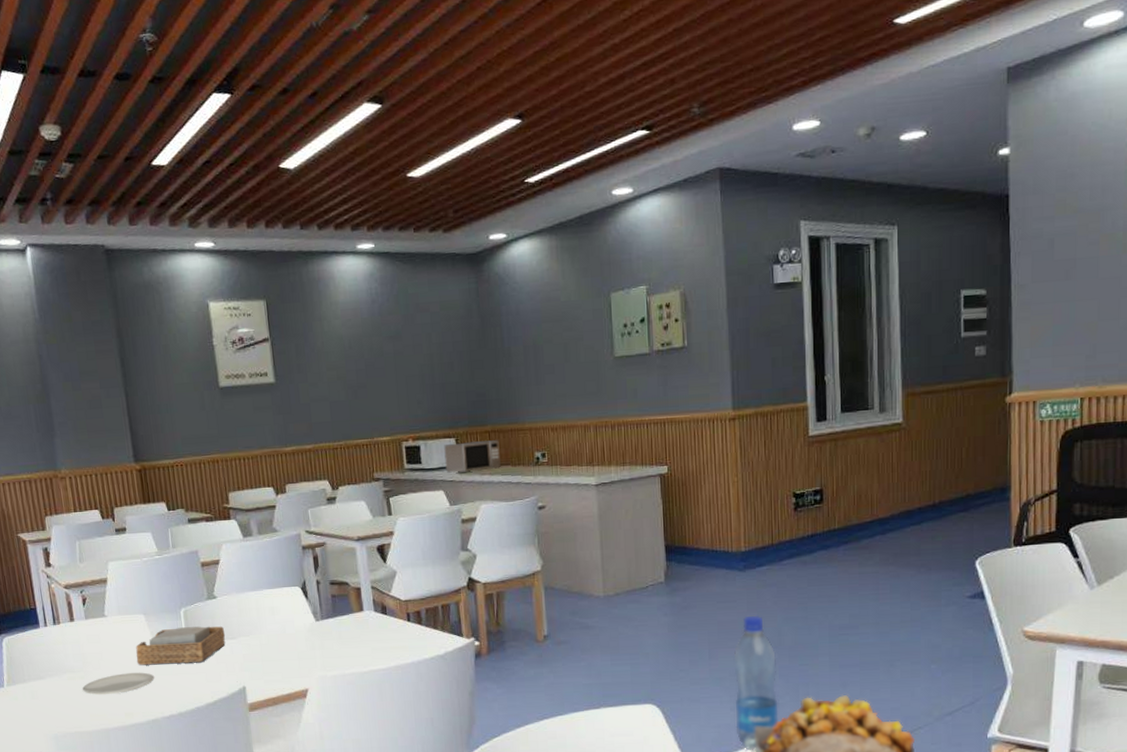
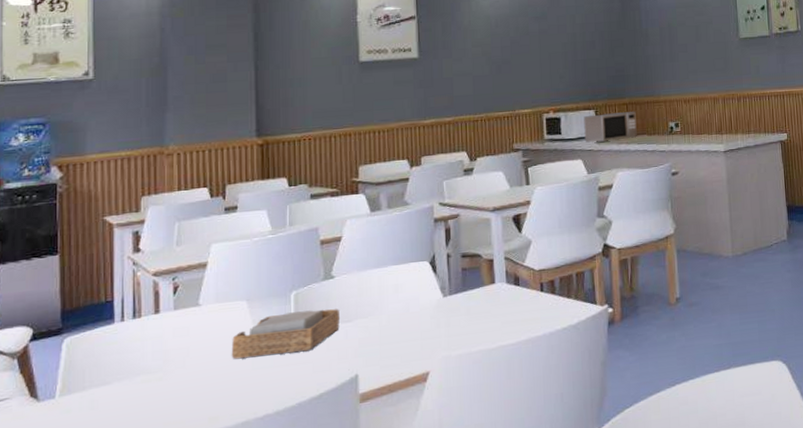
plate: present [82,672,155,695] -> none [157,367,252,399]

